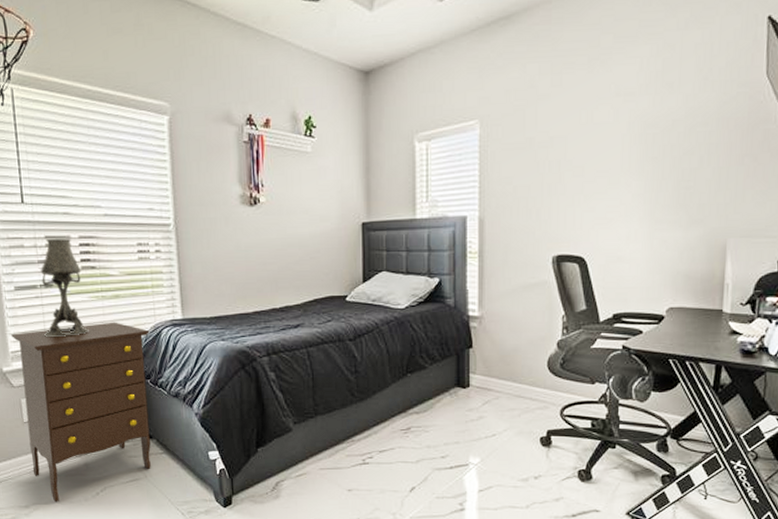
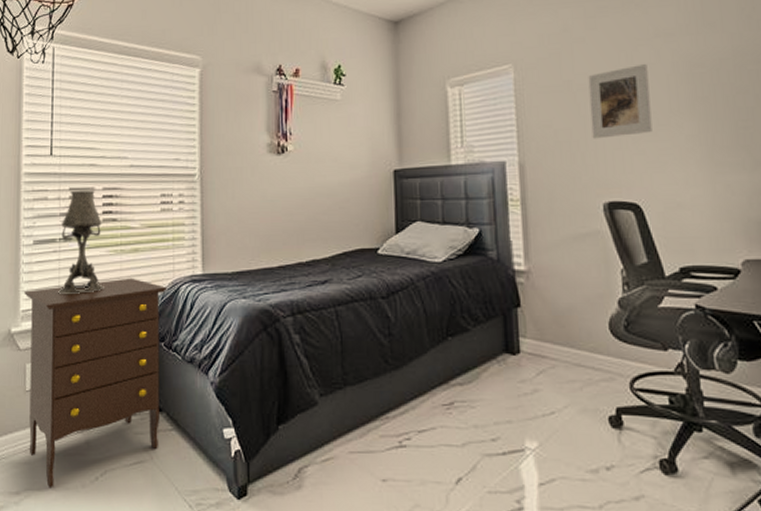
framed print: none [548,124,605,196] -> present [588,64,652,139]

